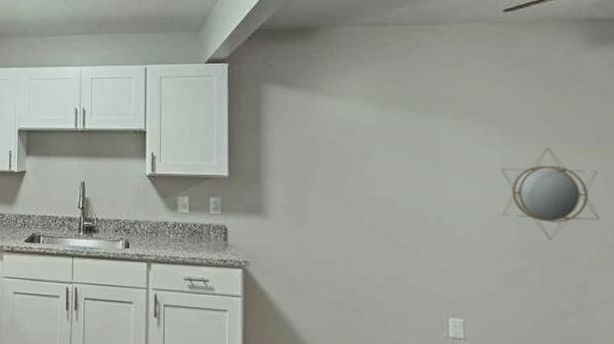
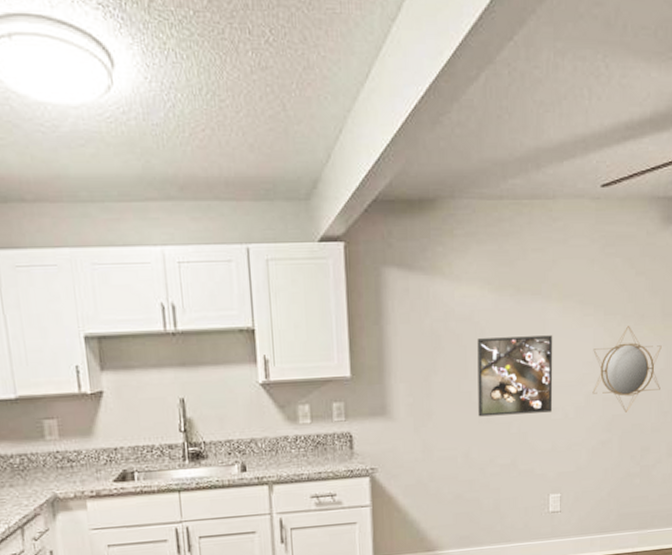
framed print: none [359,150,451,230] -> present [477,335,553,417]

